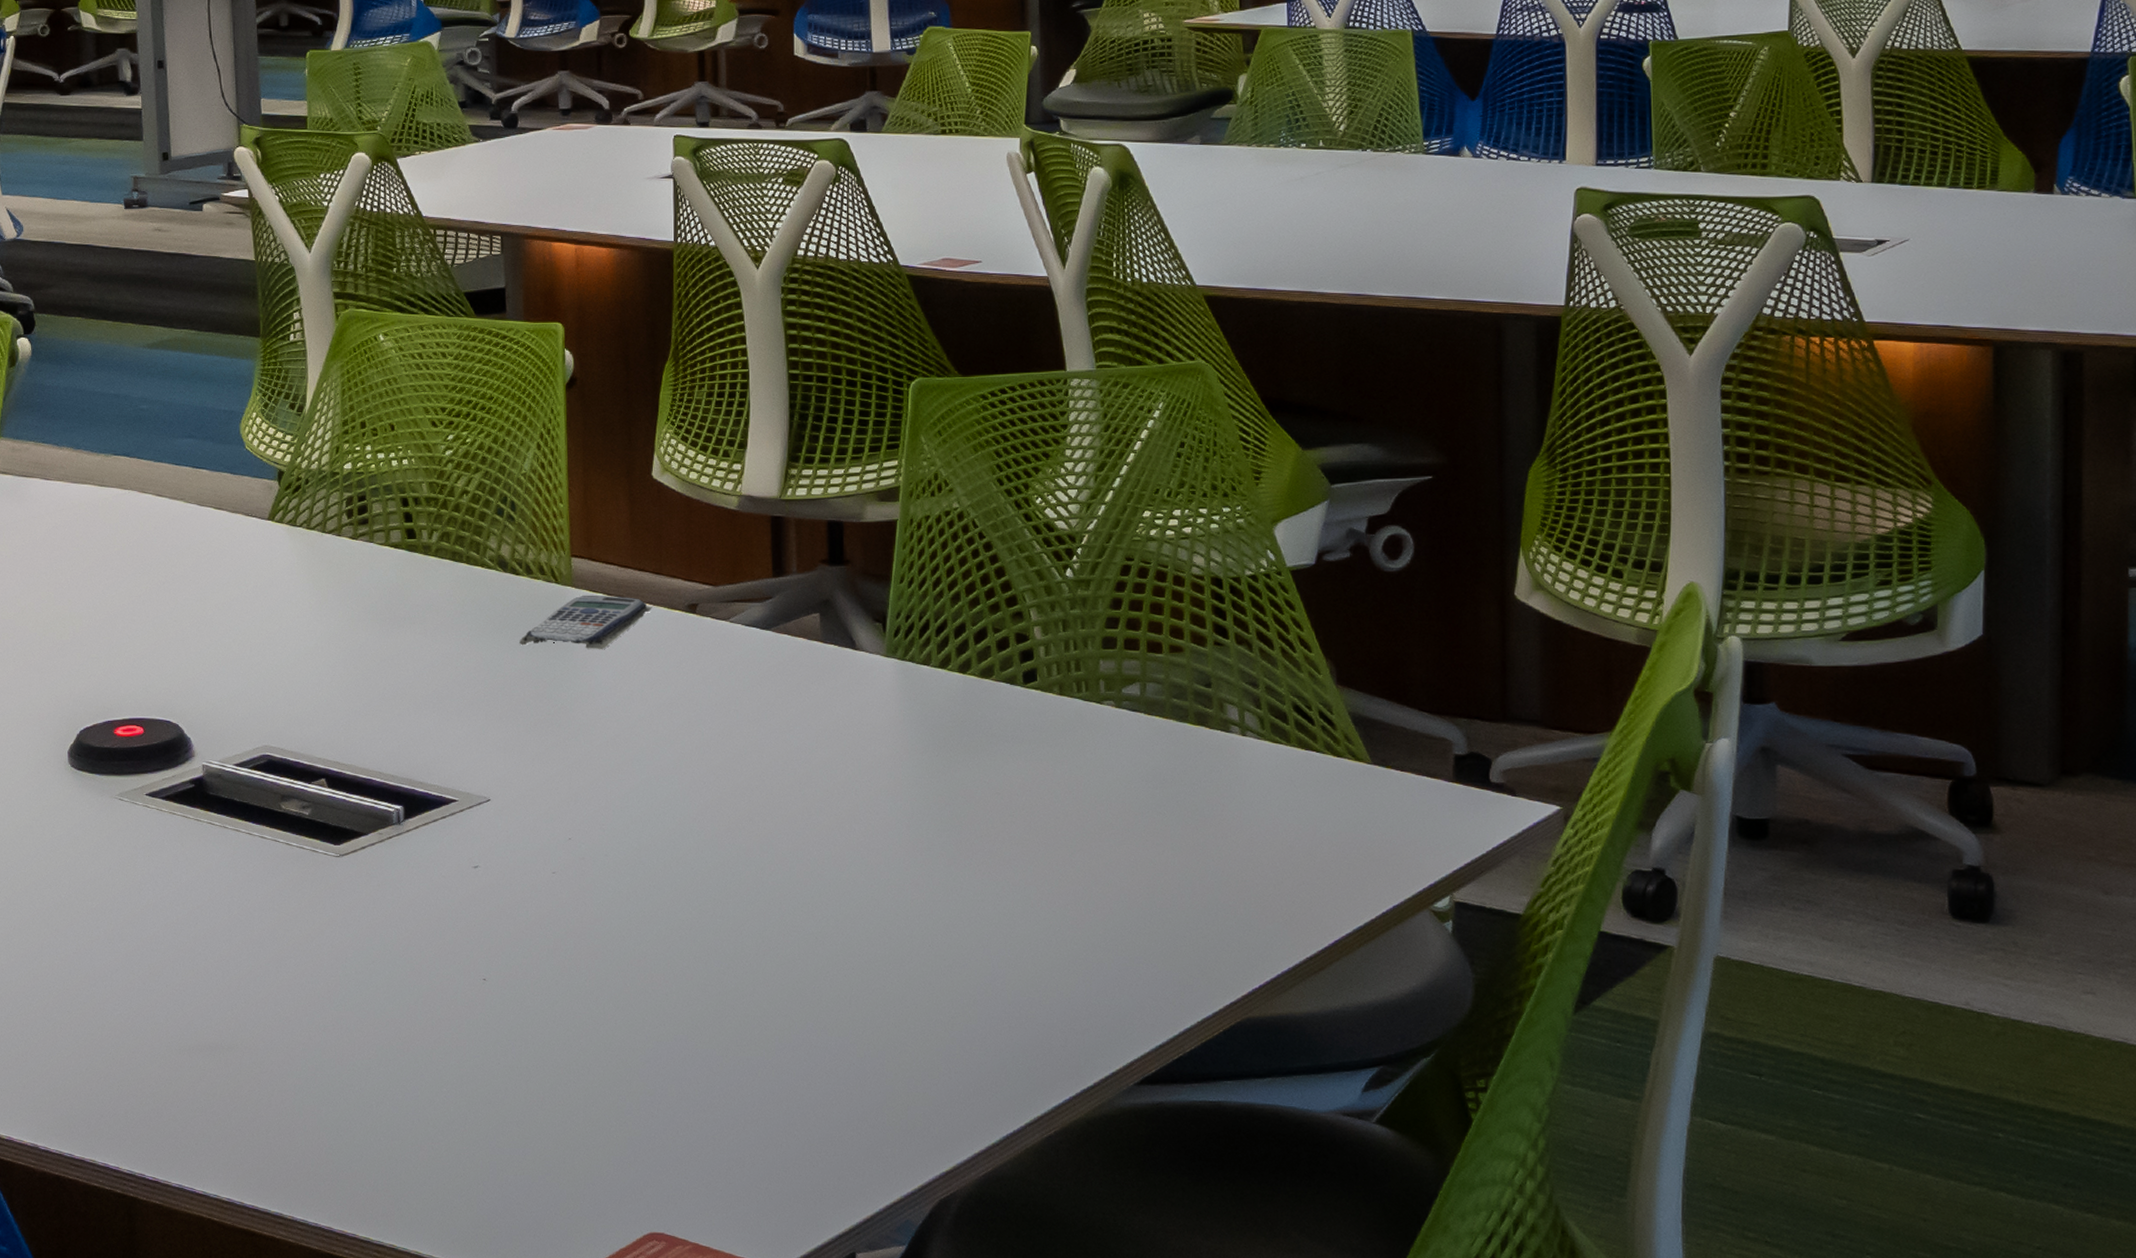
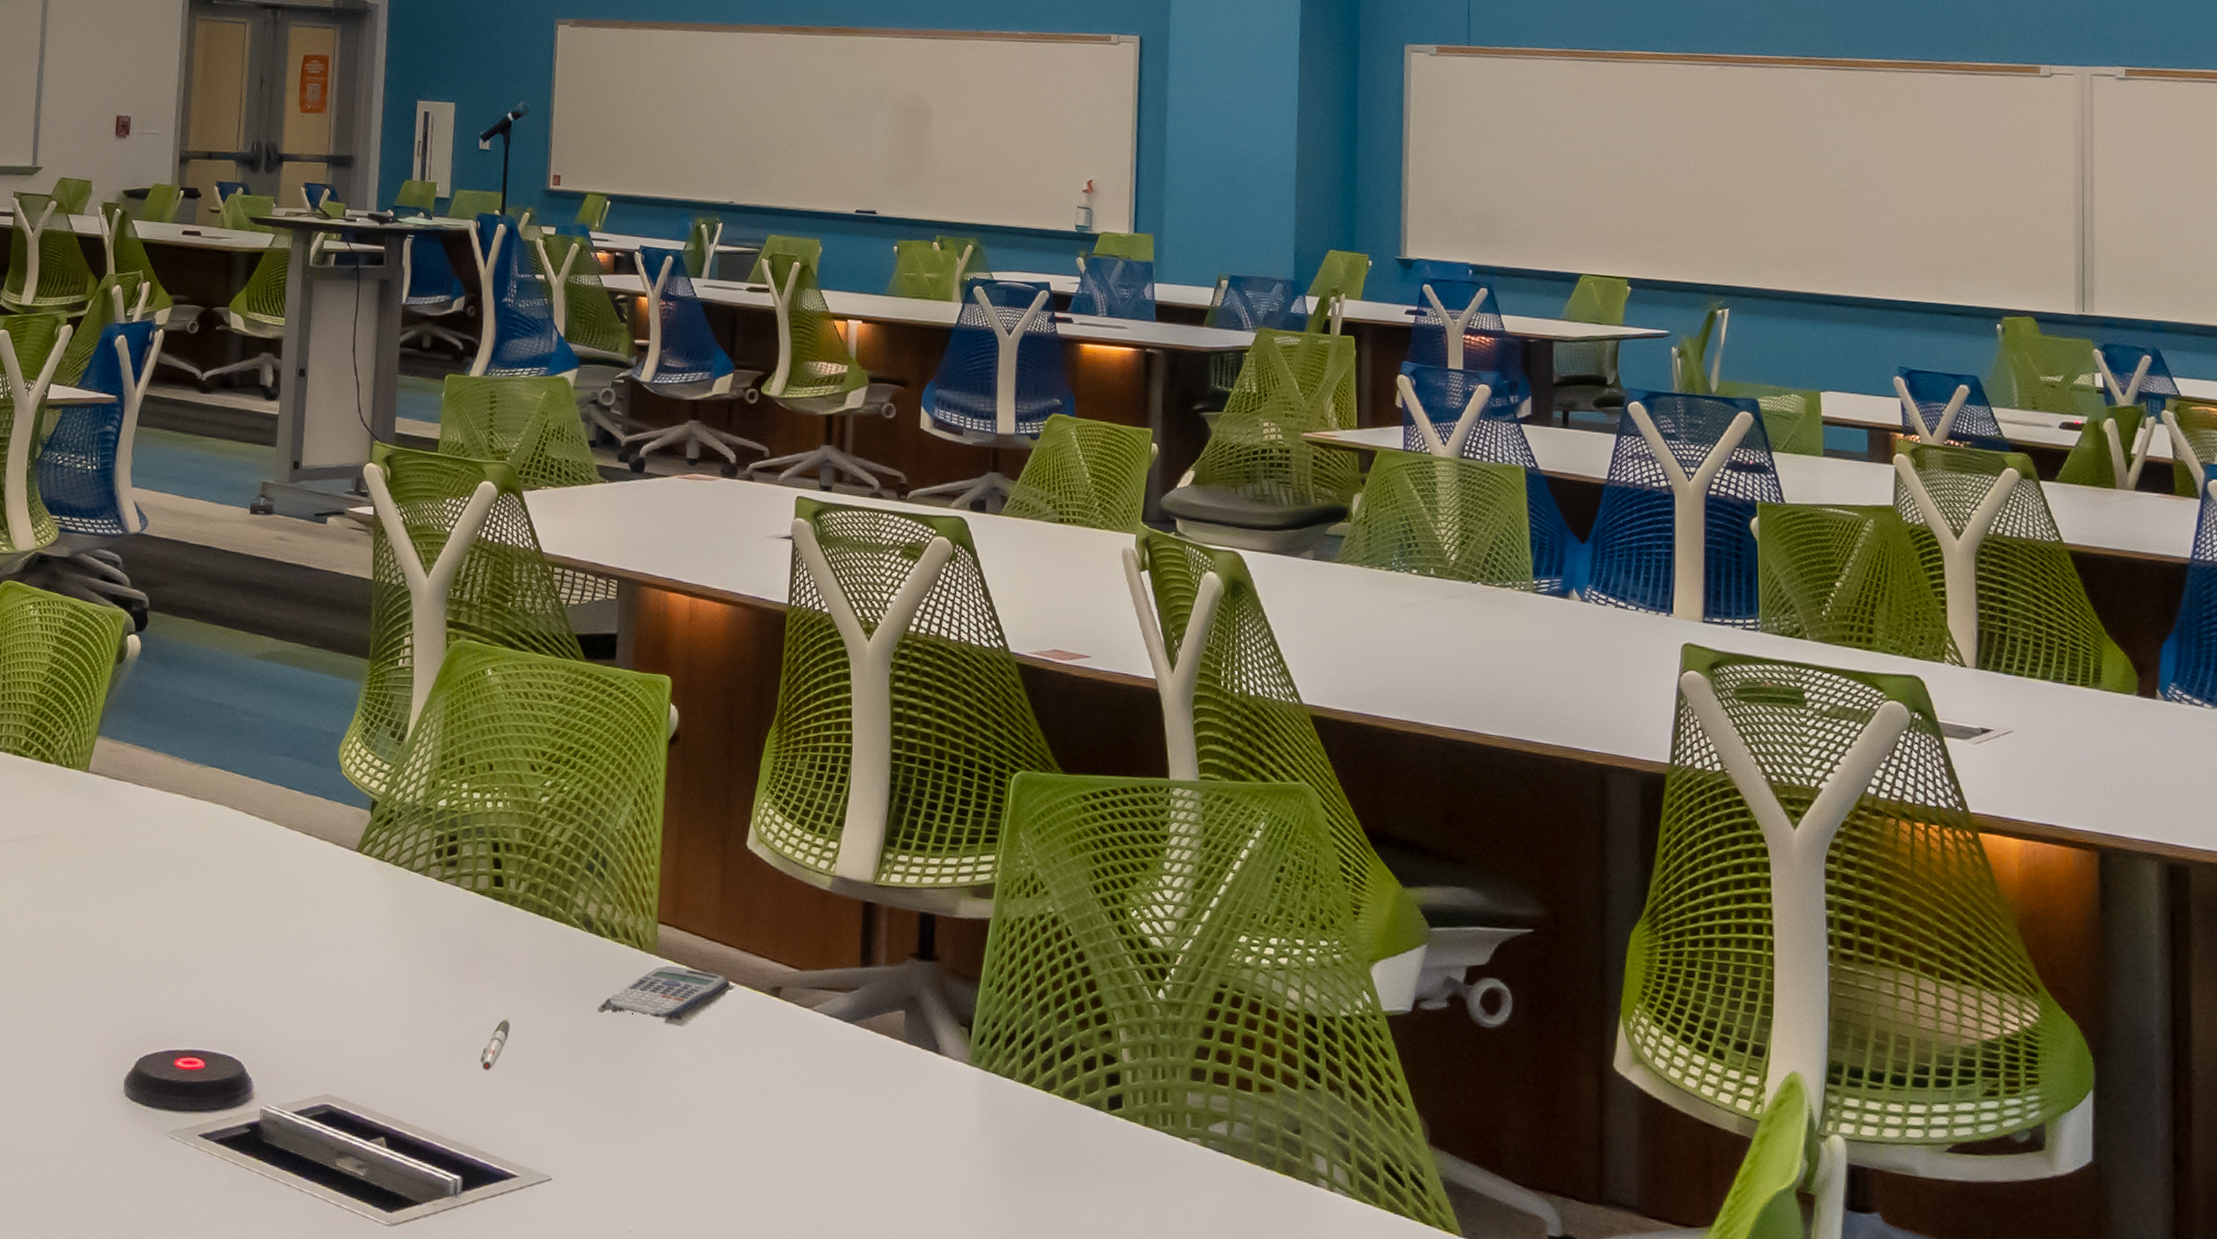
pen: none [410,659,436,709] -> present [481,1018,511,1071]

